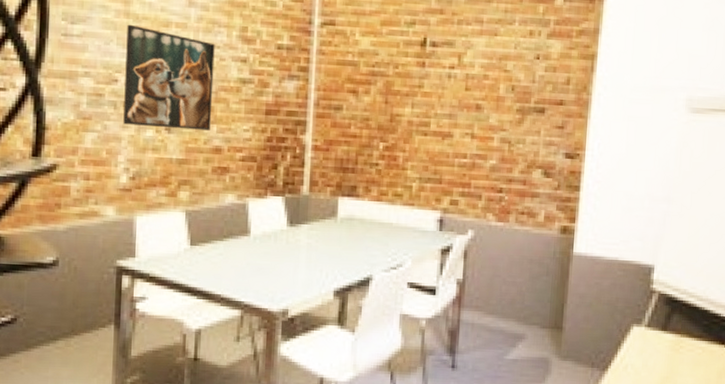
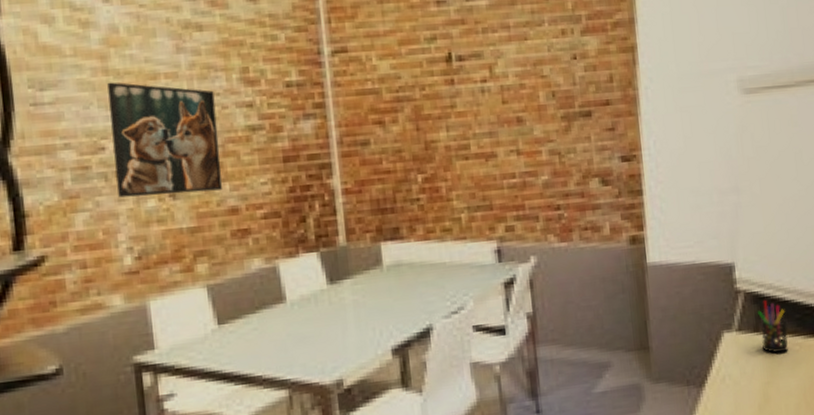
pen holder: none [666,303,695,353] -> present [758,299,788,353]

